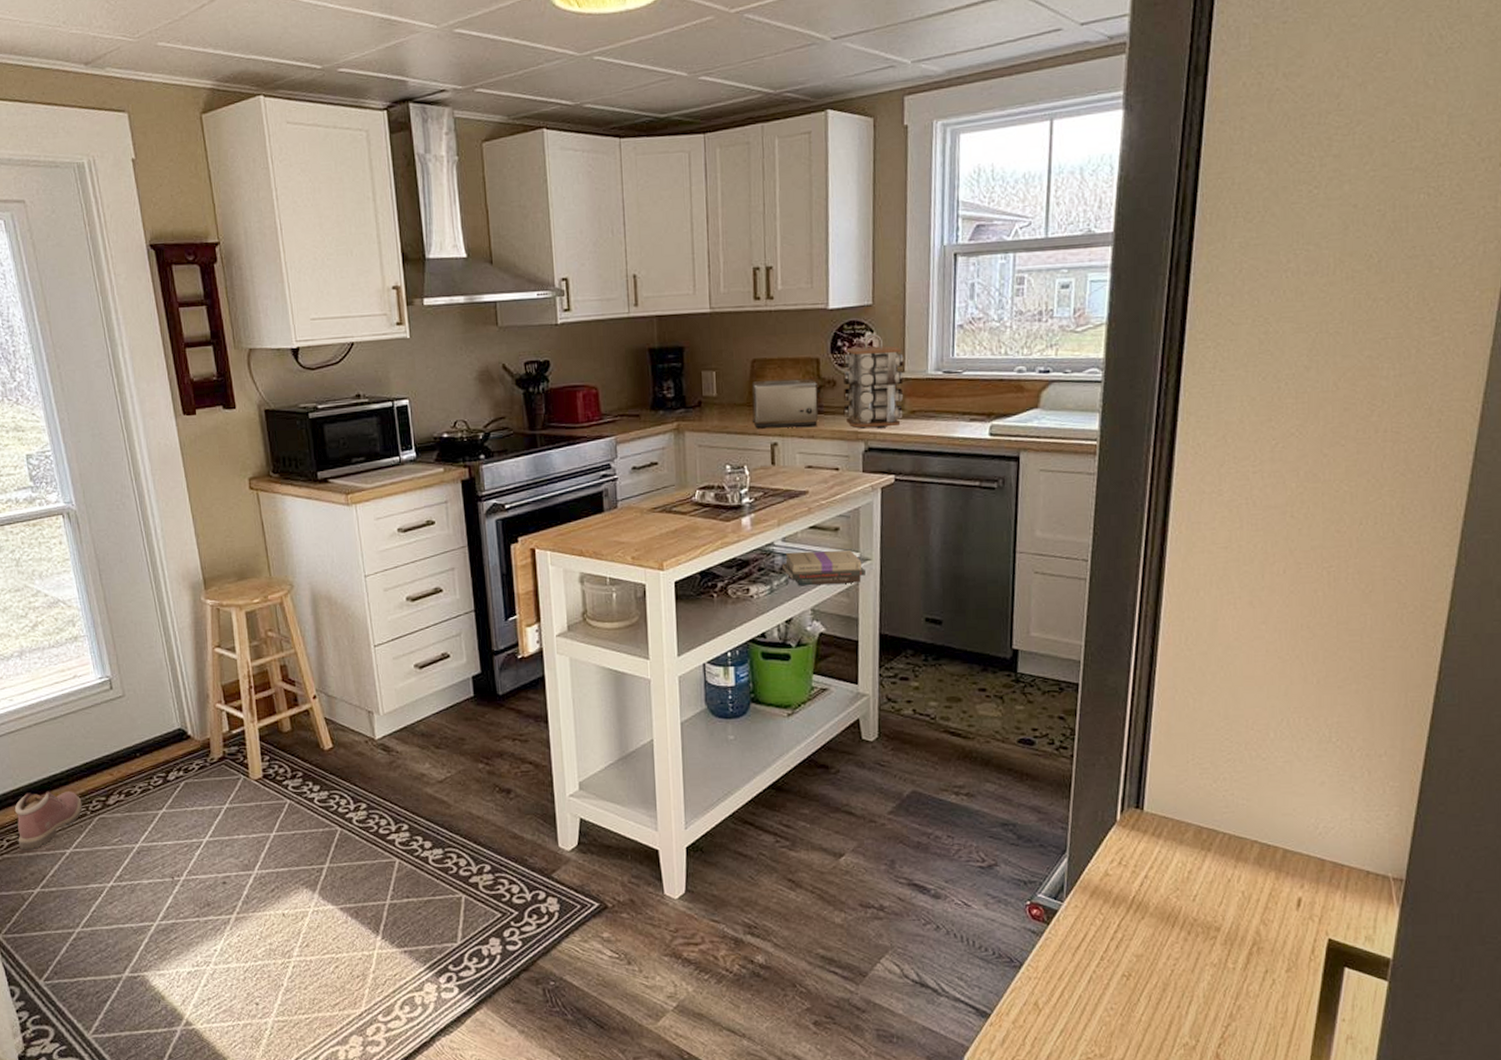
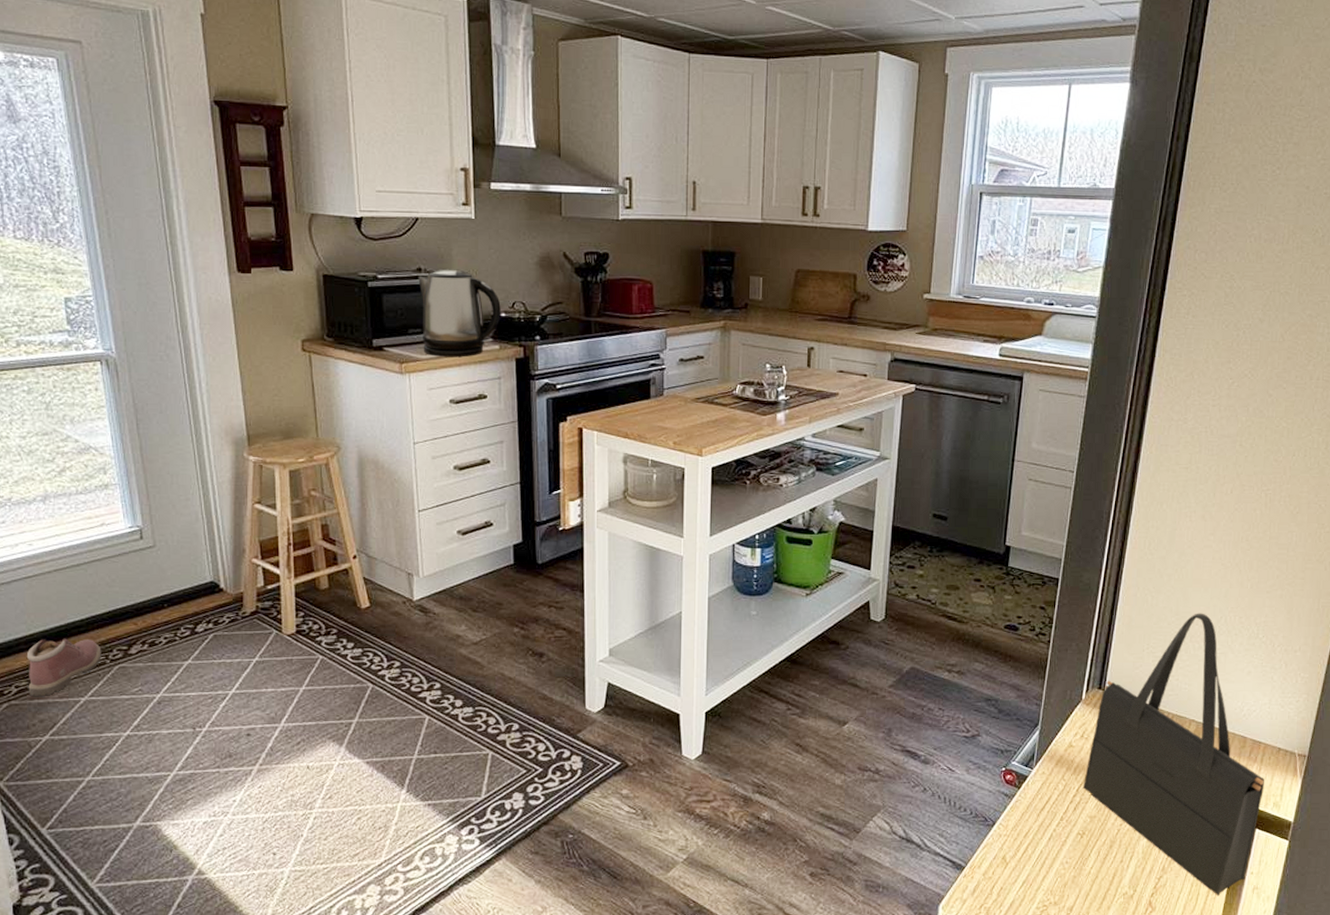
kettle: none [357,392,443,485] -> present [418,269,501,358]
toaster: present [751,378,820,429] -> none [792,290,855,336]
books: present [781,550,865,585] -> none [810,447,884,479]
spice rack: present [842,334,904,429] -> none [874,257,931,341]
tote bag: none [1124,715,1353,1048] -> present [1082,613,1265,897]

